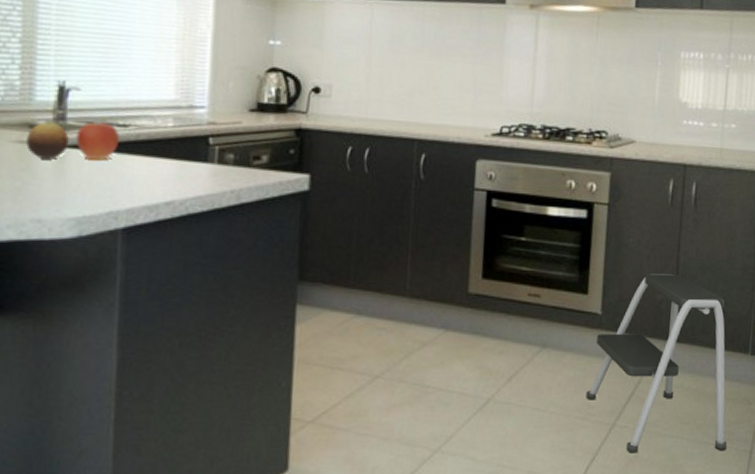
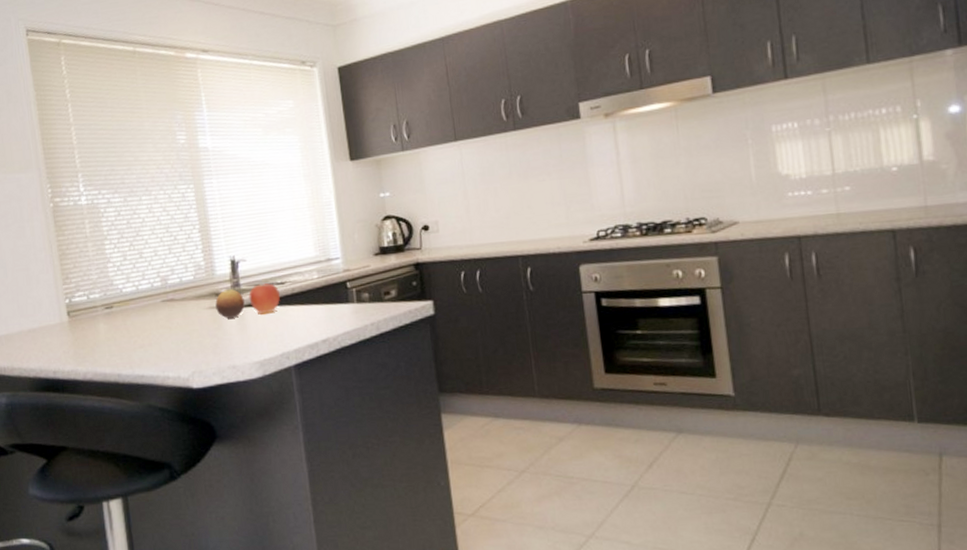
step stool: present [586,273,727,453] -> none [733,347,907,532]

